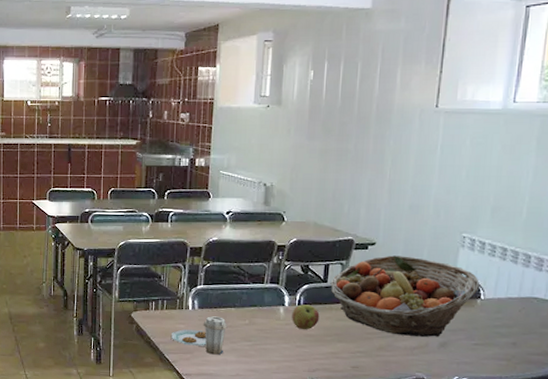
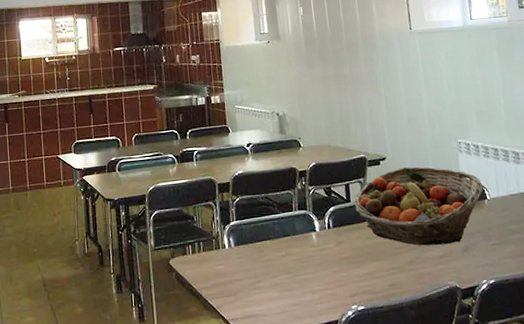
plate: present [172,316,228,355] -> none [212,251,266,294]
apple: present [292,304,320,329] -> none [324,227,350,253]

